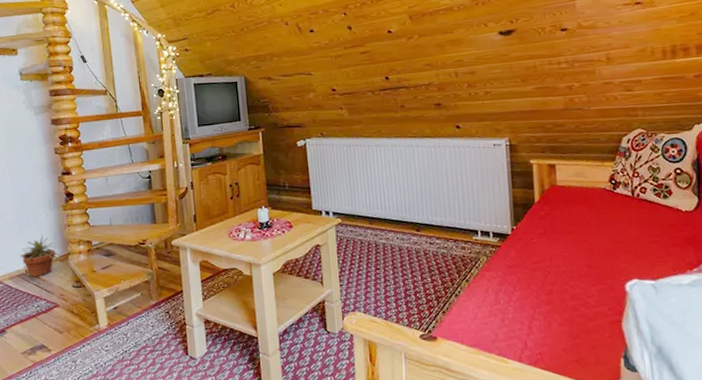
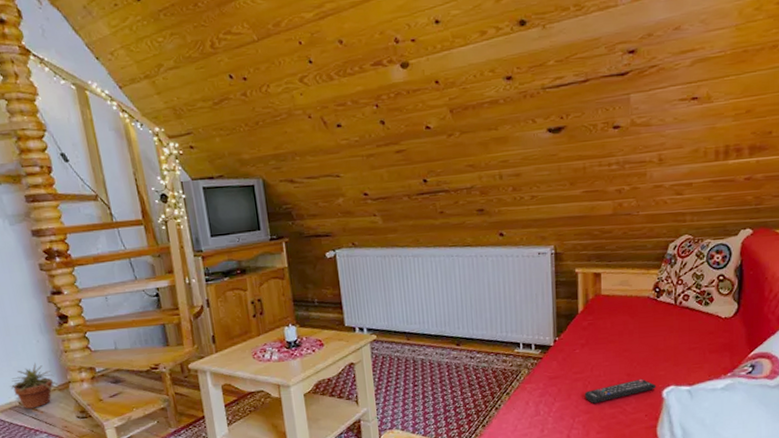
remote control: none [544,270,619,294] -> present [584,378,657,403]

